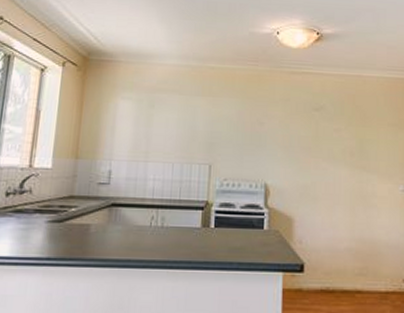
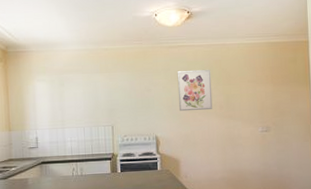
wall art: none [297,103,342,157] -> present [177,69,213,112]

